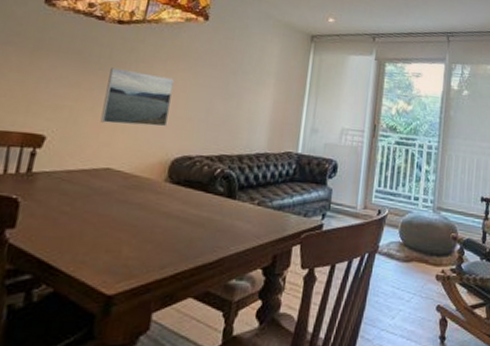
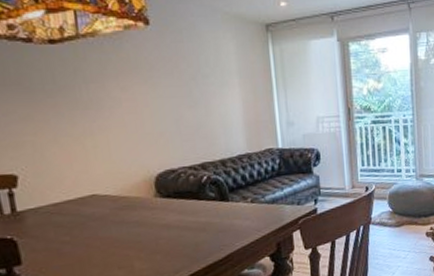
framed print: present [100,67,174,127] -> none [60,93,140,152]

